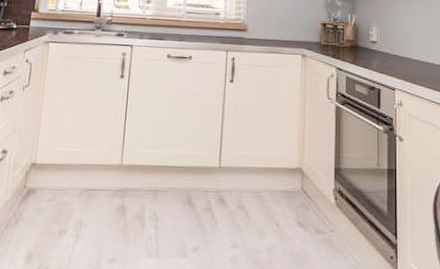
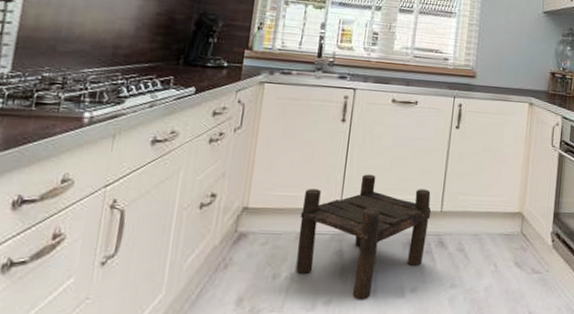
stool: none [81,129,210,259] -> present [295,174,432,300]

